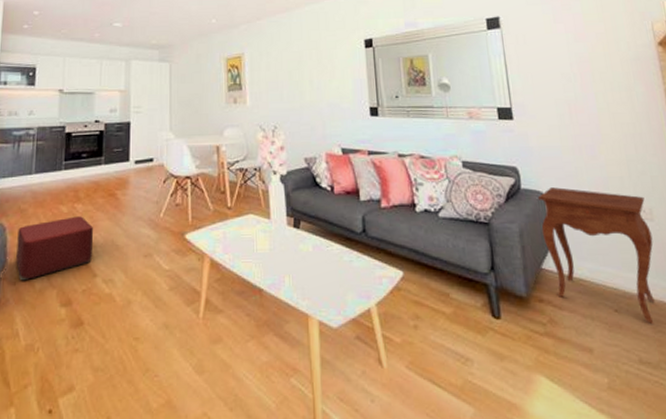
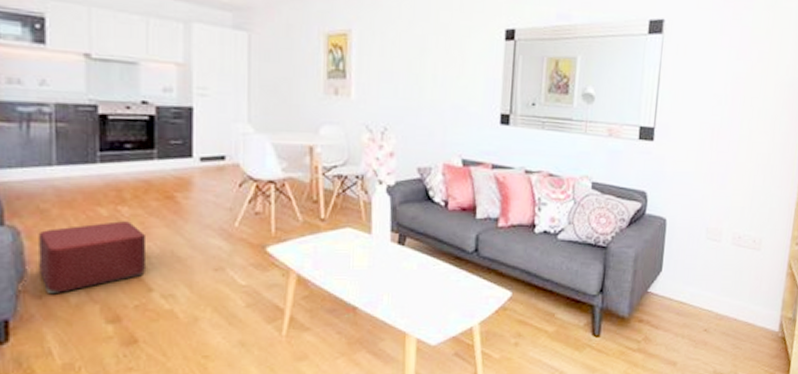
side table: present [537,187,655,324] -> none [655,214,758,341]

